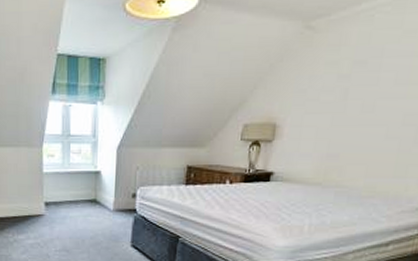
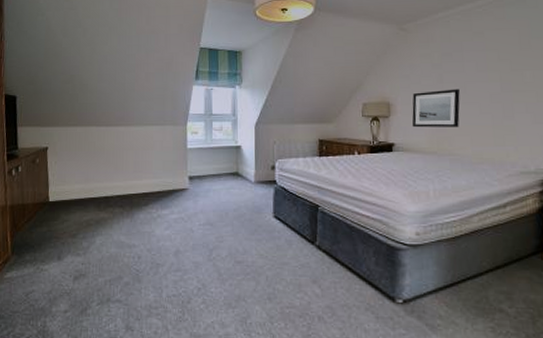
wall art: none [298,107,366,154] -> present [412,89,460,128]

